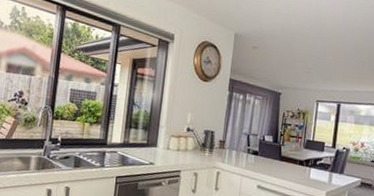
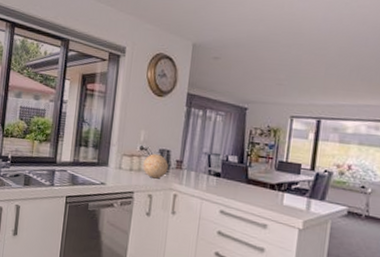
decorative ball: none [189,135,212,158] -> present [143,154,168,179]

